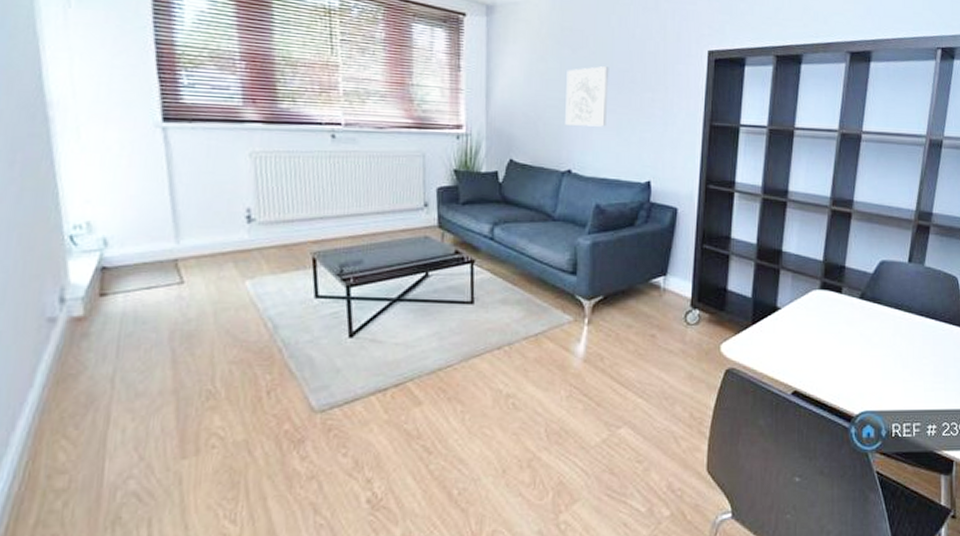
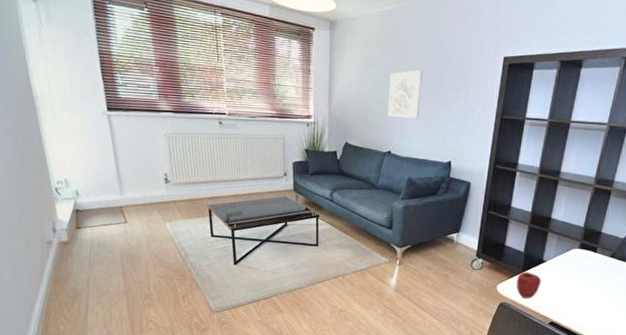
apple: none [745,324,777,362] -> present [516,272,542,299]

